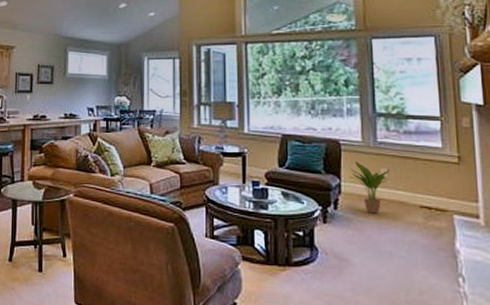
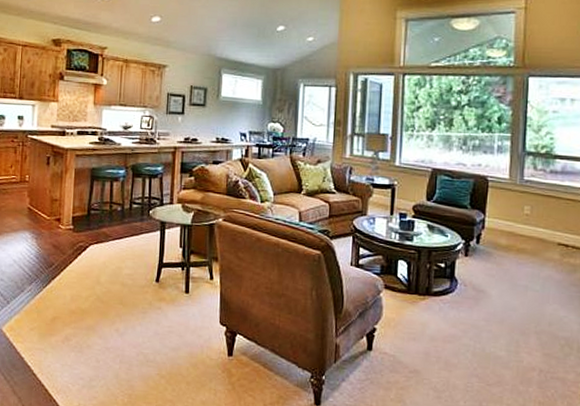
potted plant: present [349,161,390,214] -> none [493,198,533,249]

